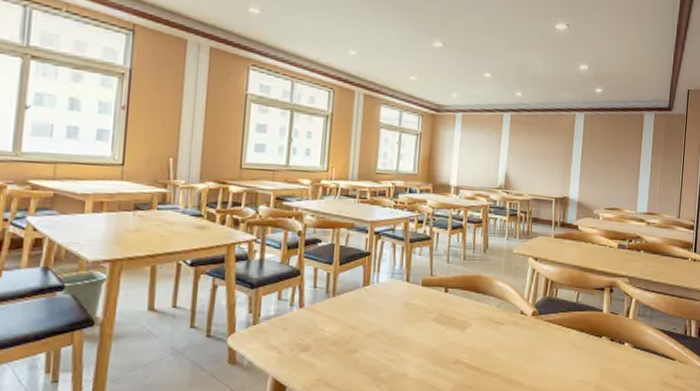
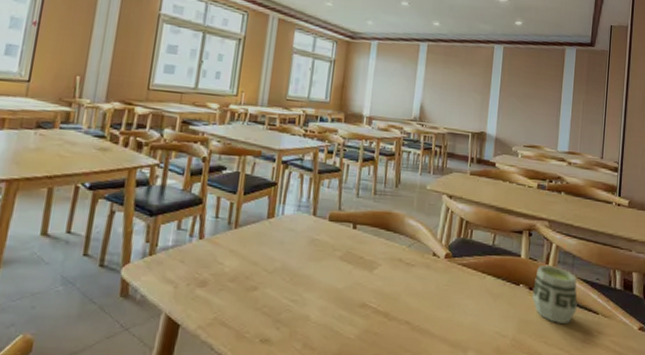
cup: none [614,318,656,370] -> present [532,264,578,324]

